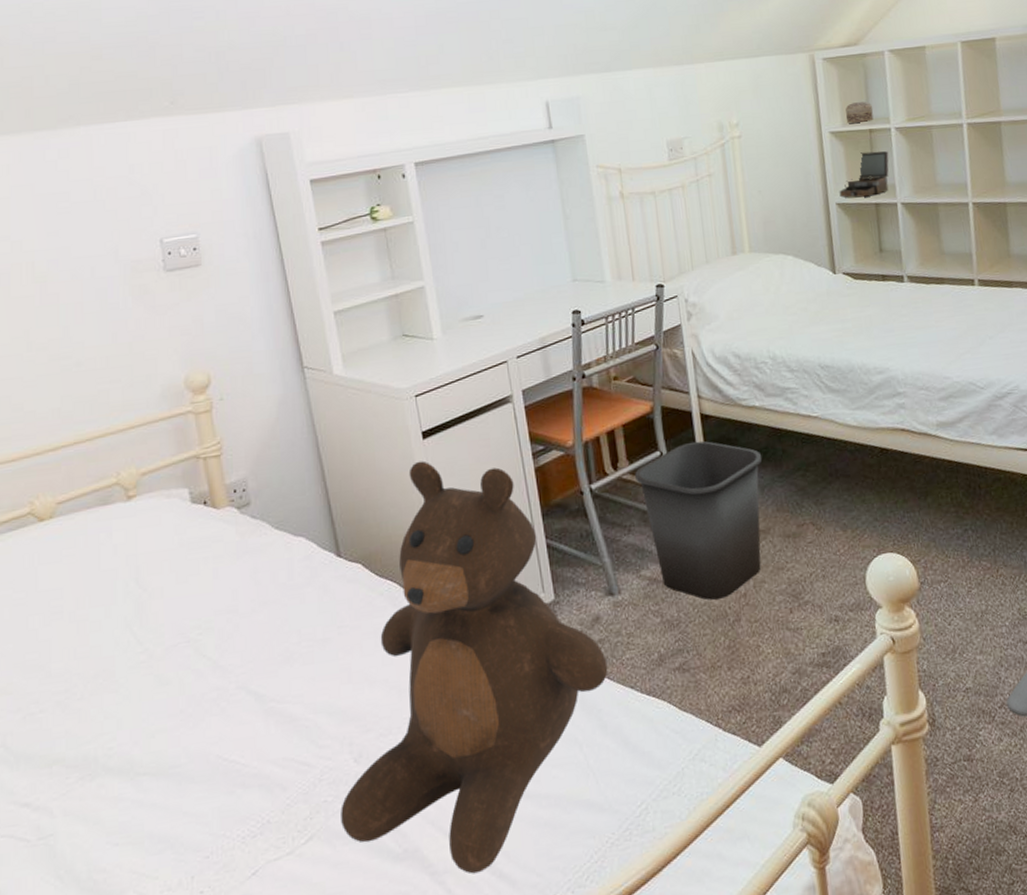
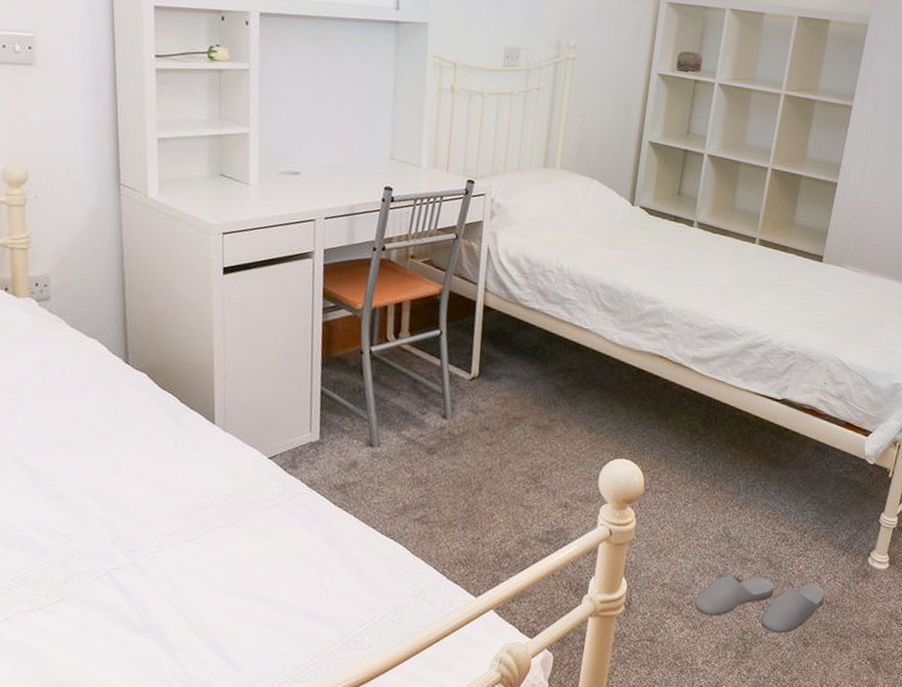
teddy bear: present [340,461,608,874] -> none [92,293,357,655]
waste bin: present [635,441,763,600] -> none [413,328,531,469]
decorative box: present [839,151,889,198] -> none [653,99,707,142]

